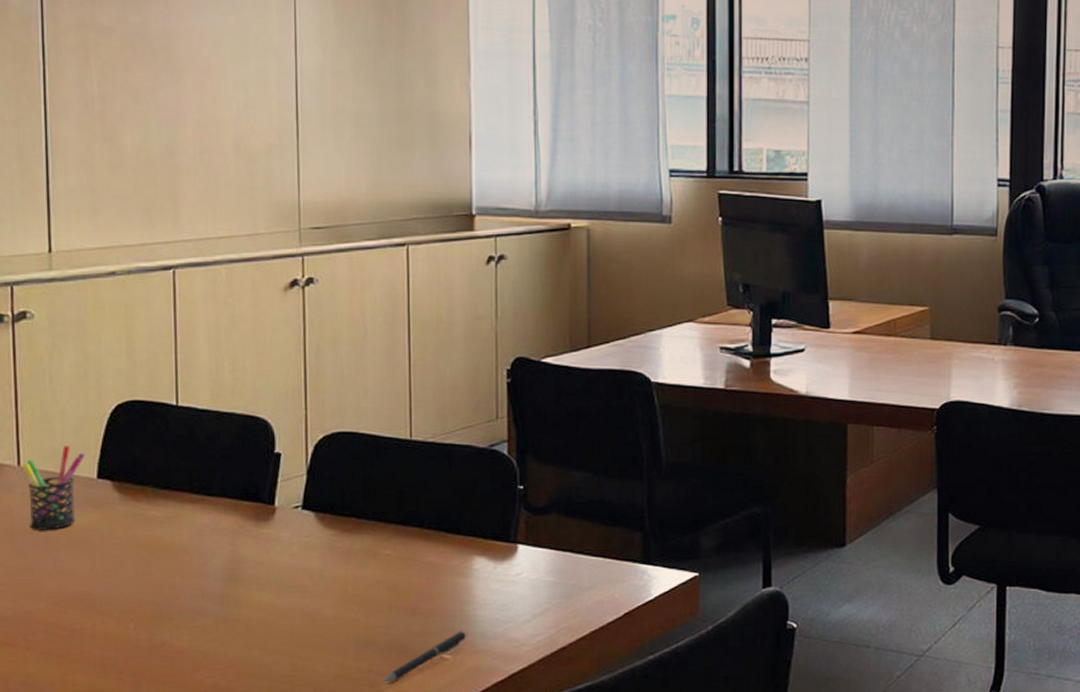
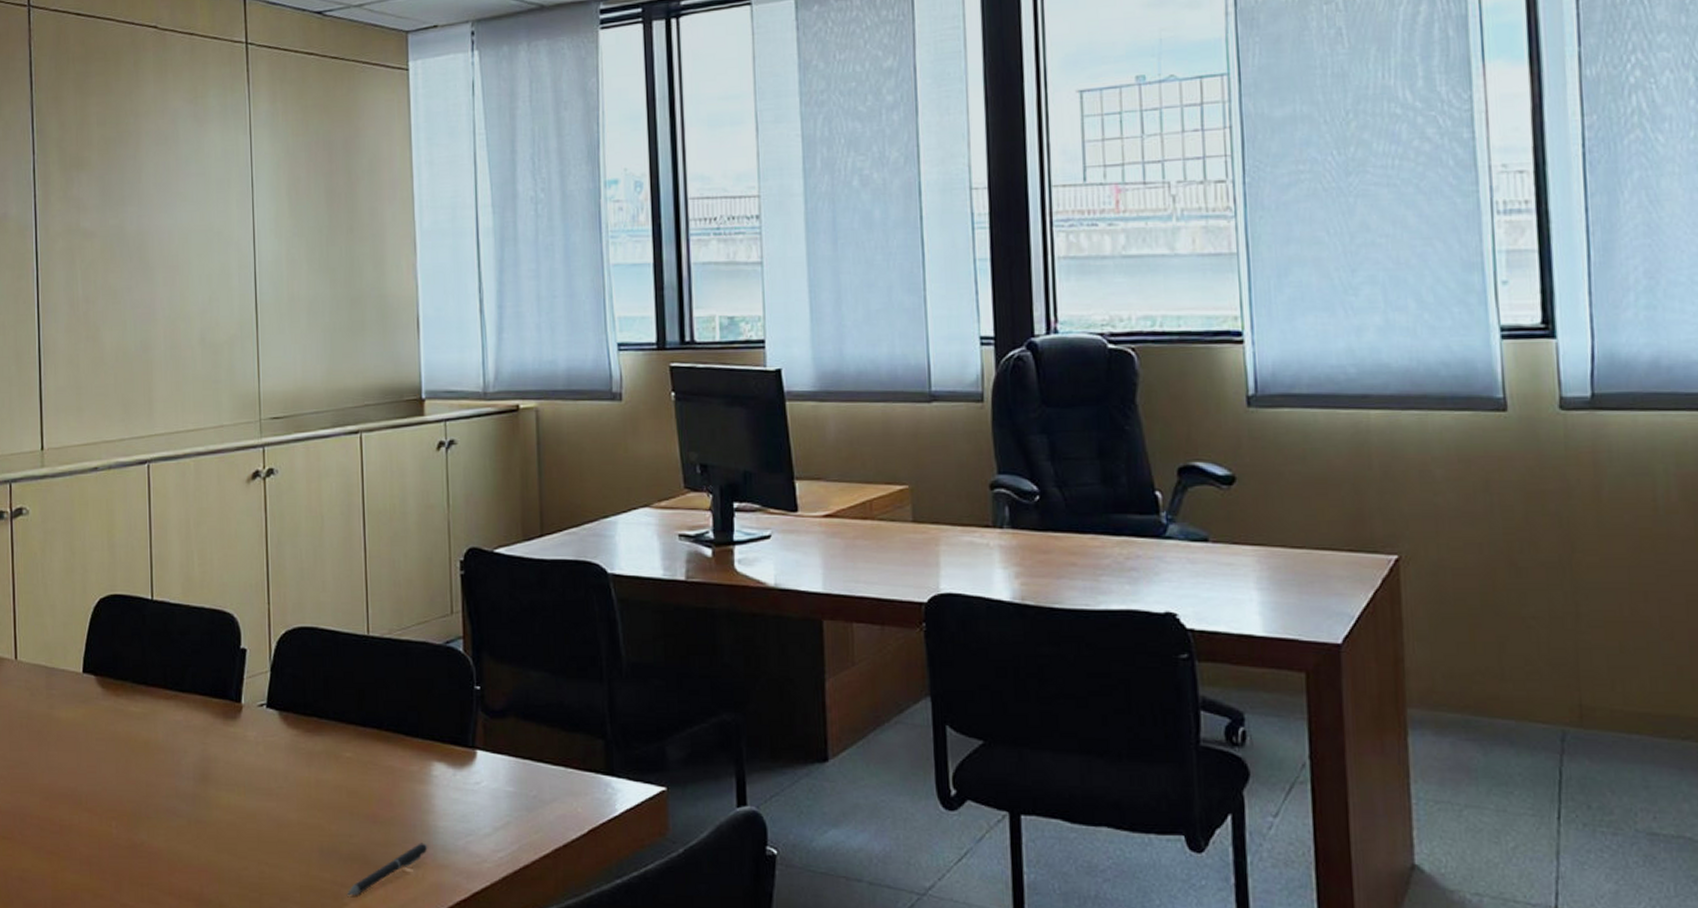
pen holder: present [22,446,85,530] -> none [19,640,72,724]

